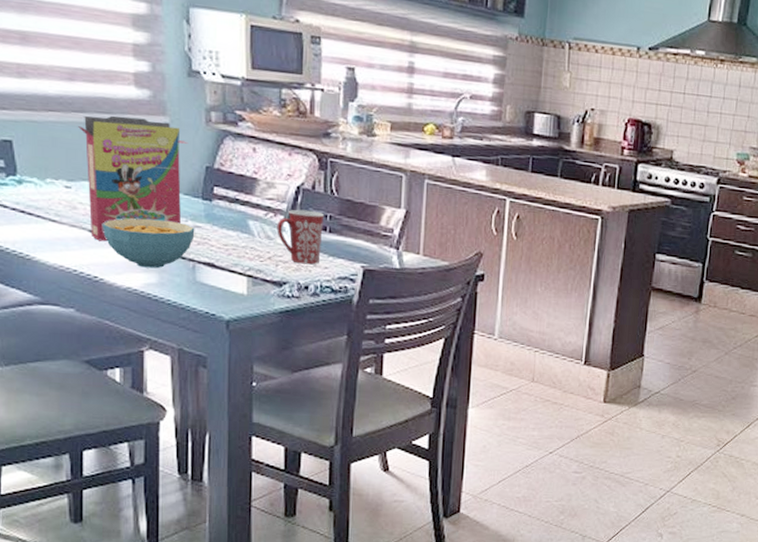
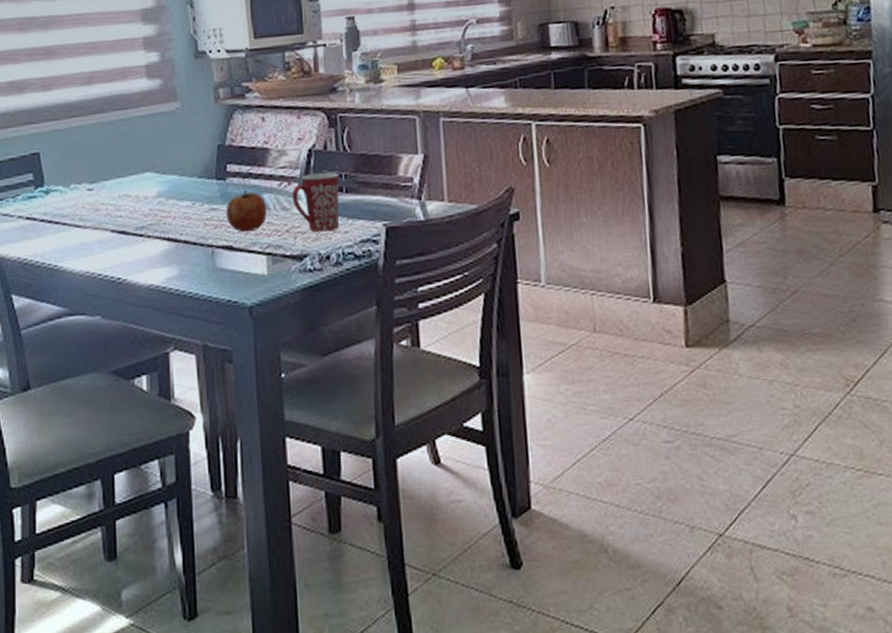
cereal box: present [78,115,189,242] -> none [98,107,200,240]
cereal bowl: present [102,218,195,269] -> none [122,207,212,262]
fruit: none [209,213,252,254] -> present [226,189,268,232]

